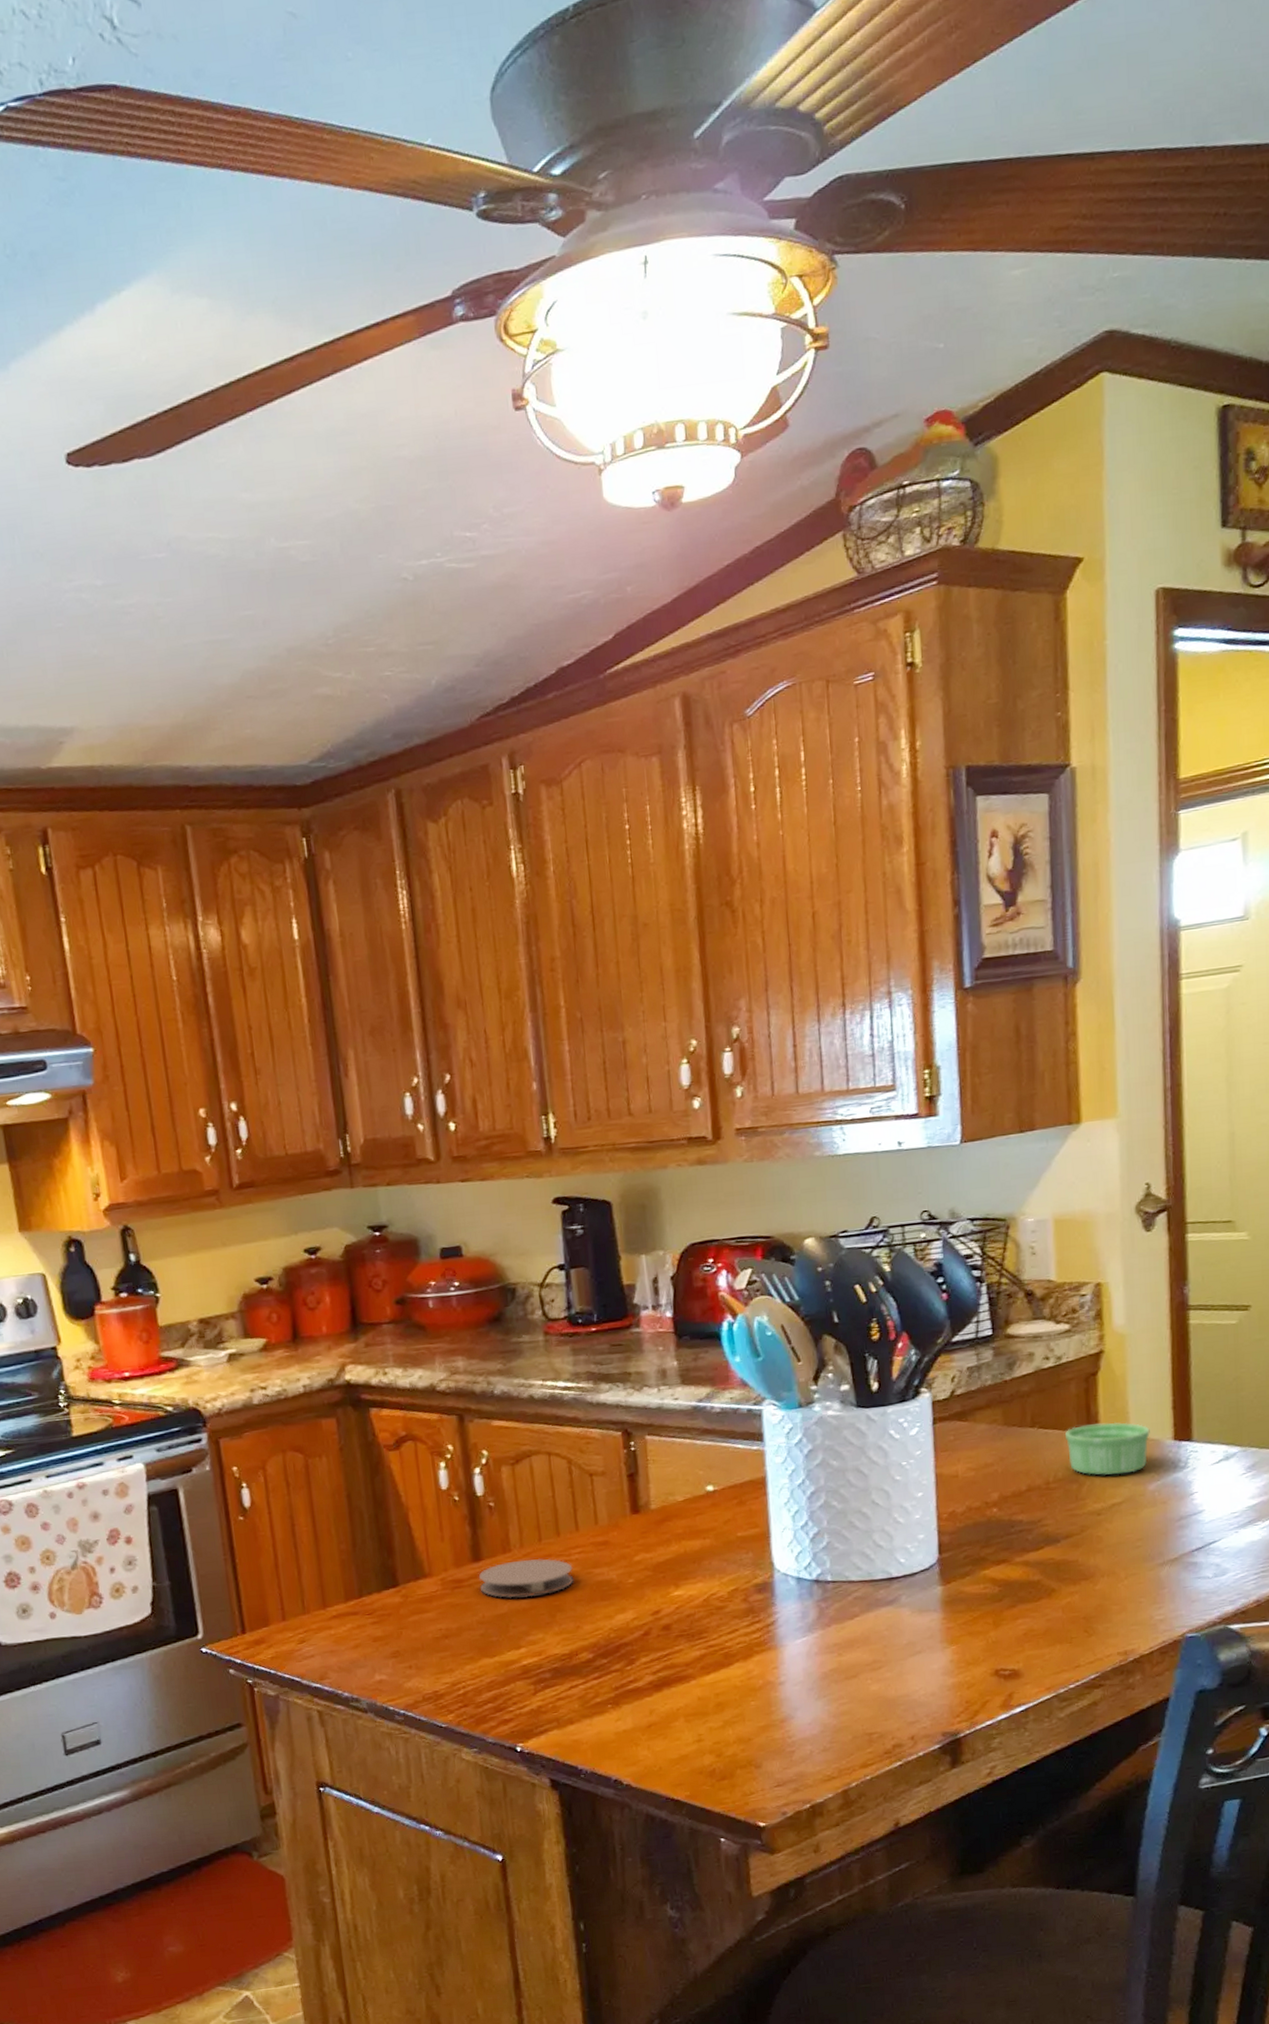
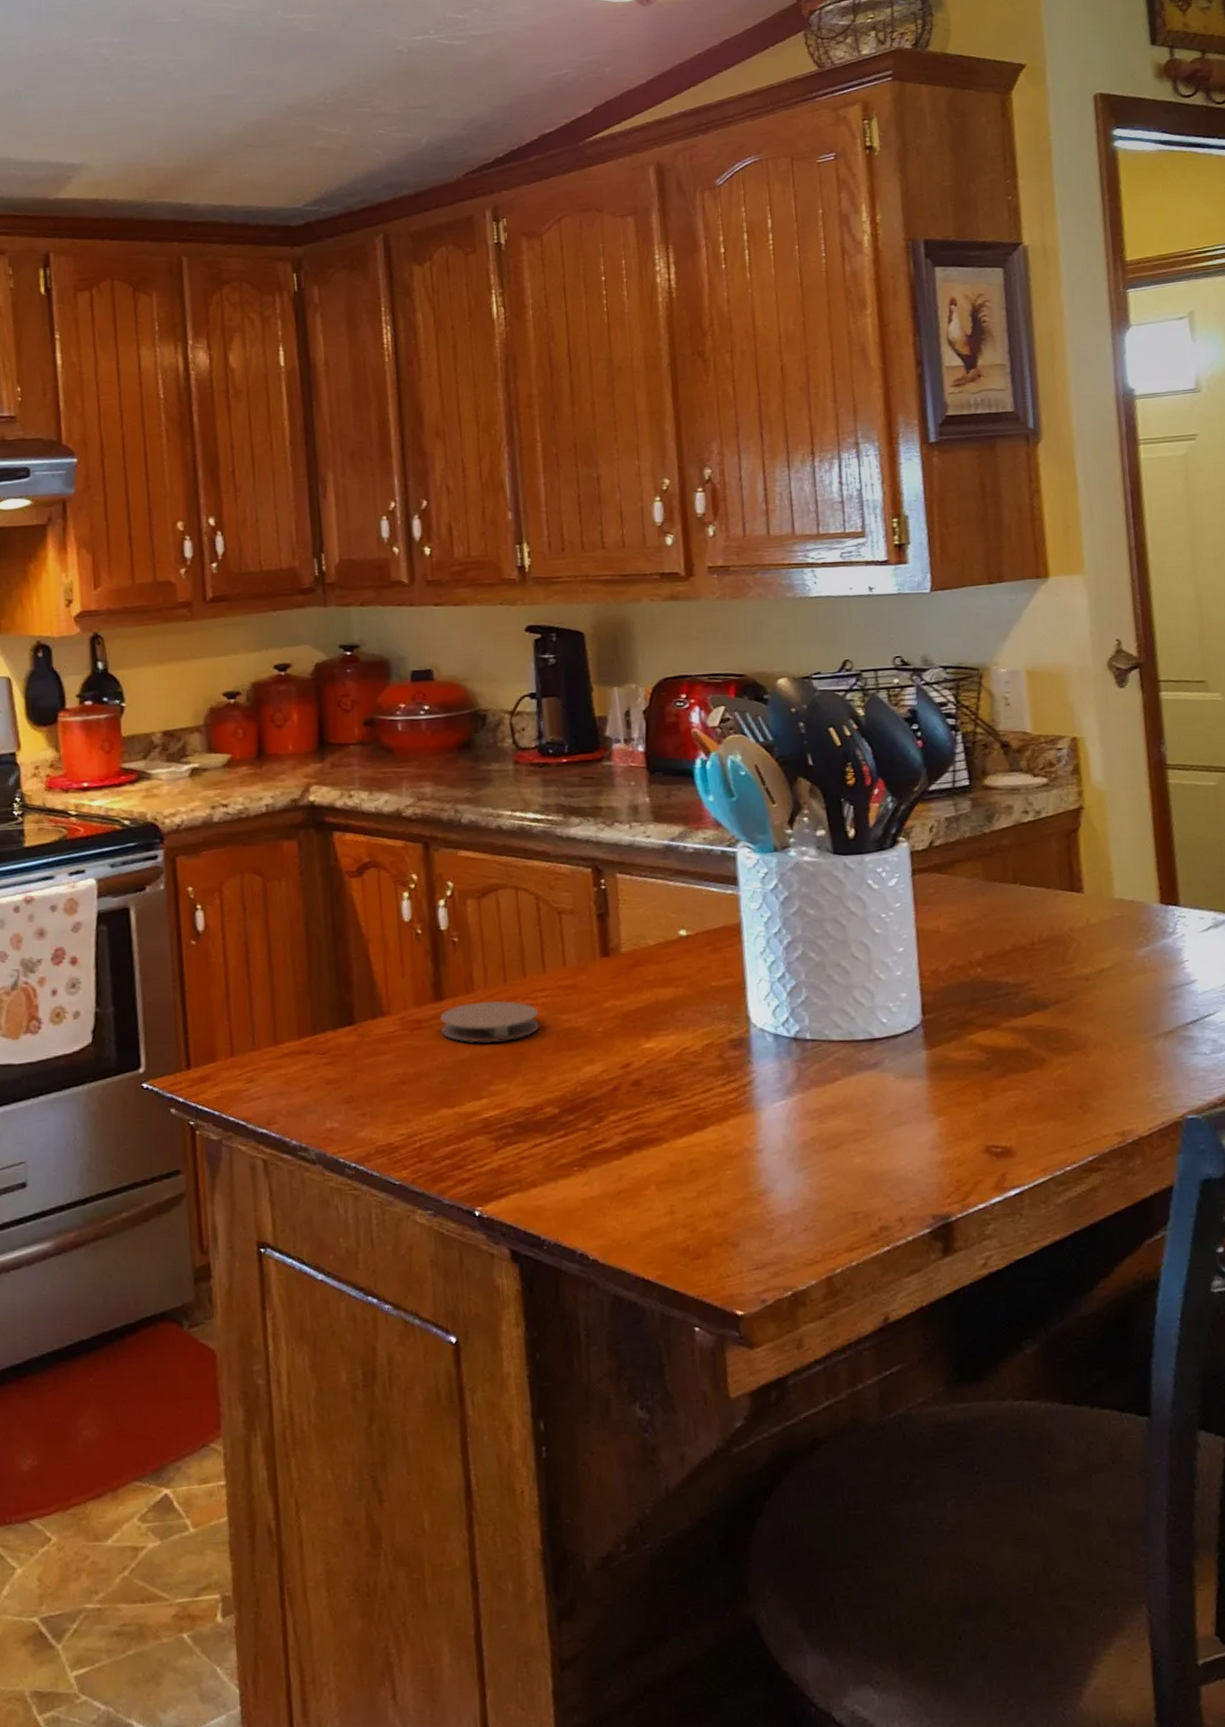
ramekin: present [1064,1422,1150,1475] -> none [1047,882,1136,938]

